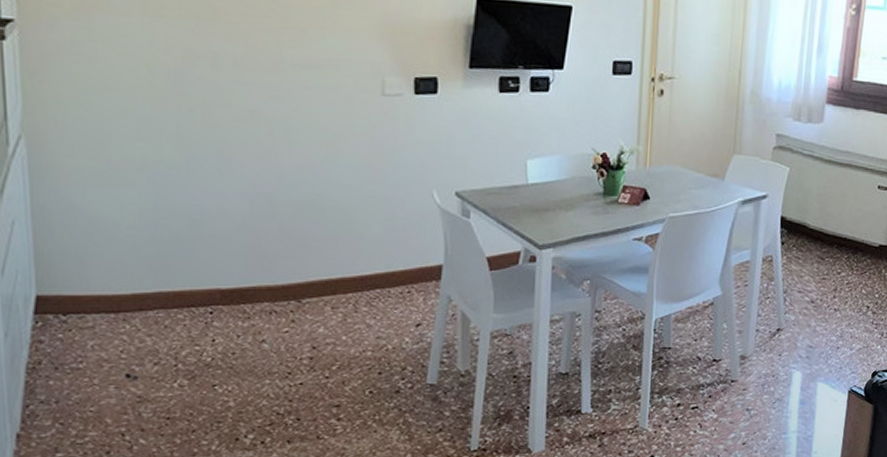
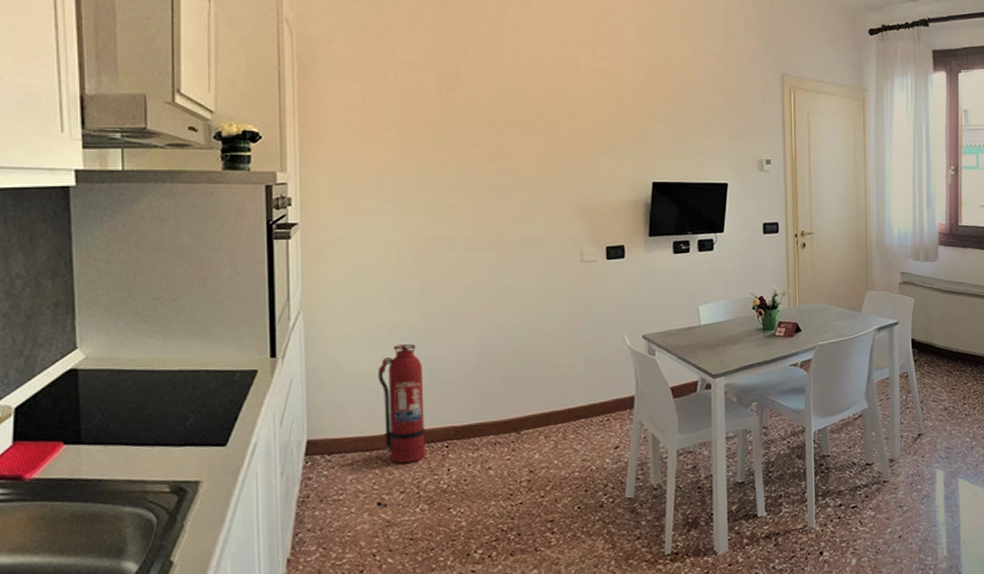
fire extinguisher: none [123,185,186,329] -> present [378,344,426,463]

